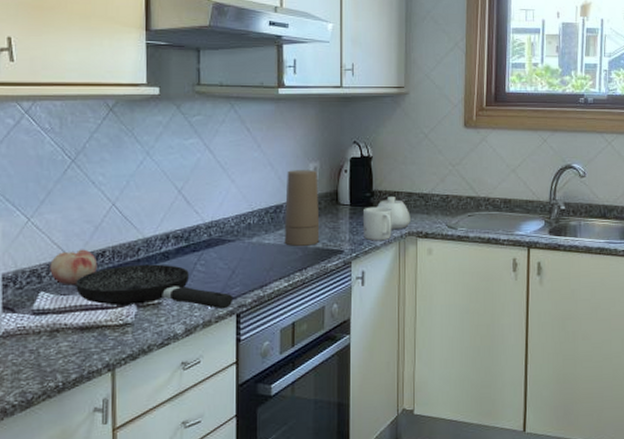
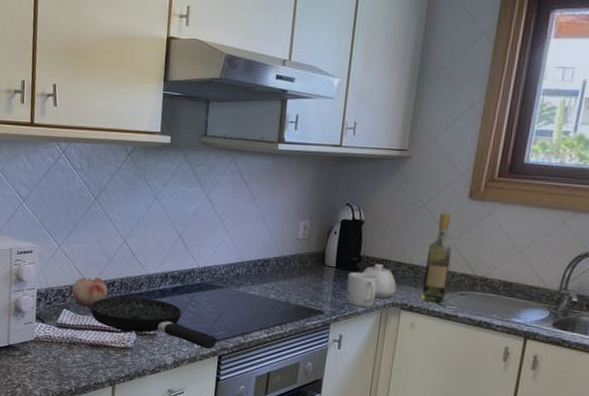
canister: present [285,170,320,246] -> none [269,226,307,303]
bottle: none [434,143,456,226] -> present [421,213,452,303]

